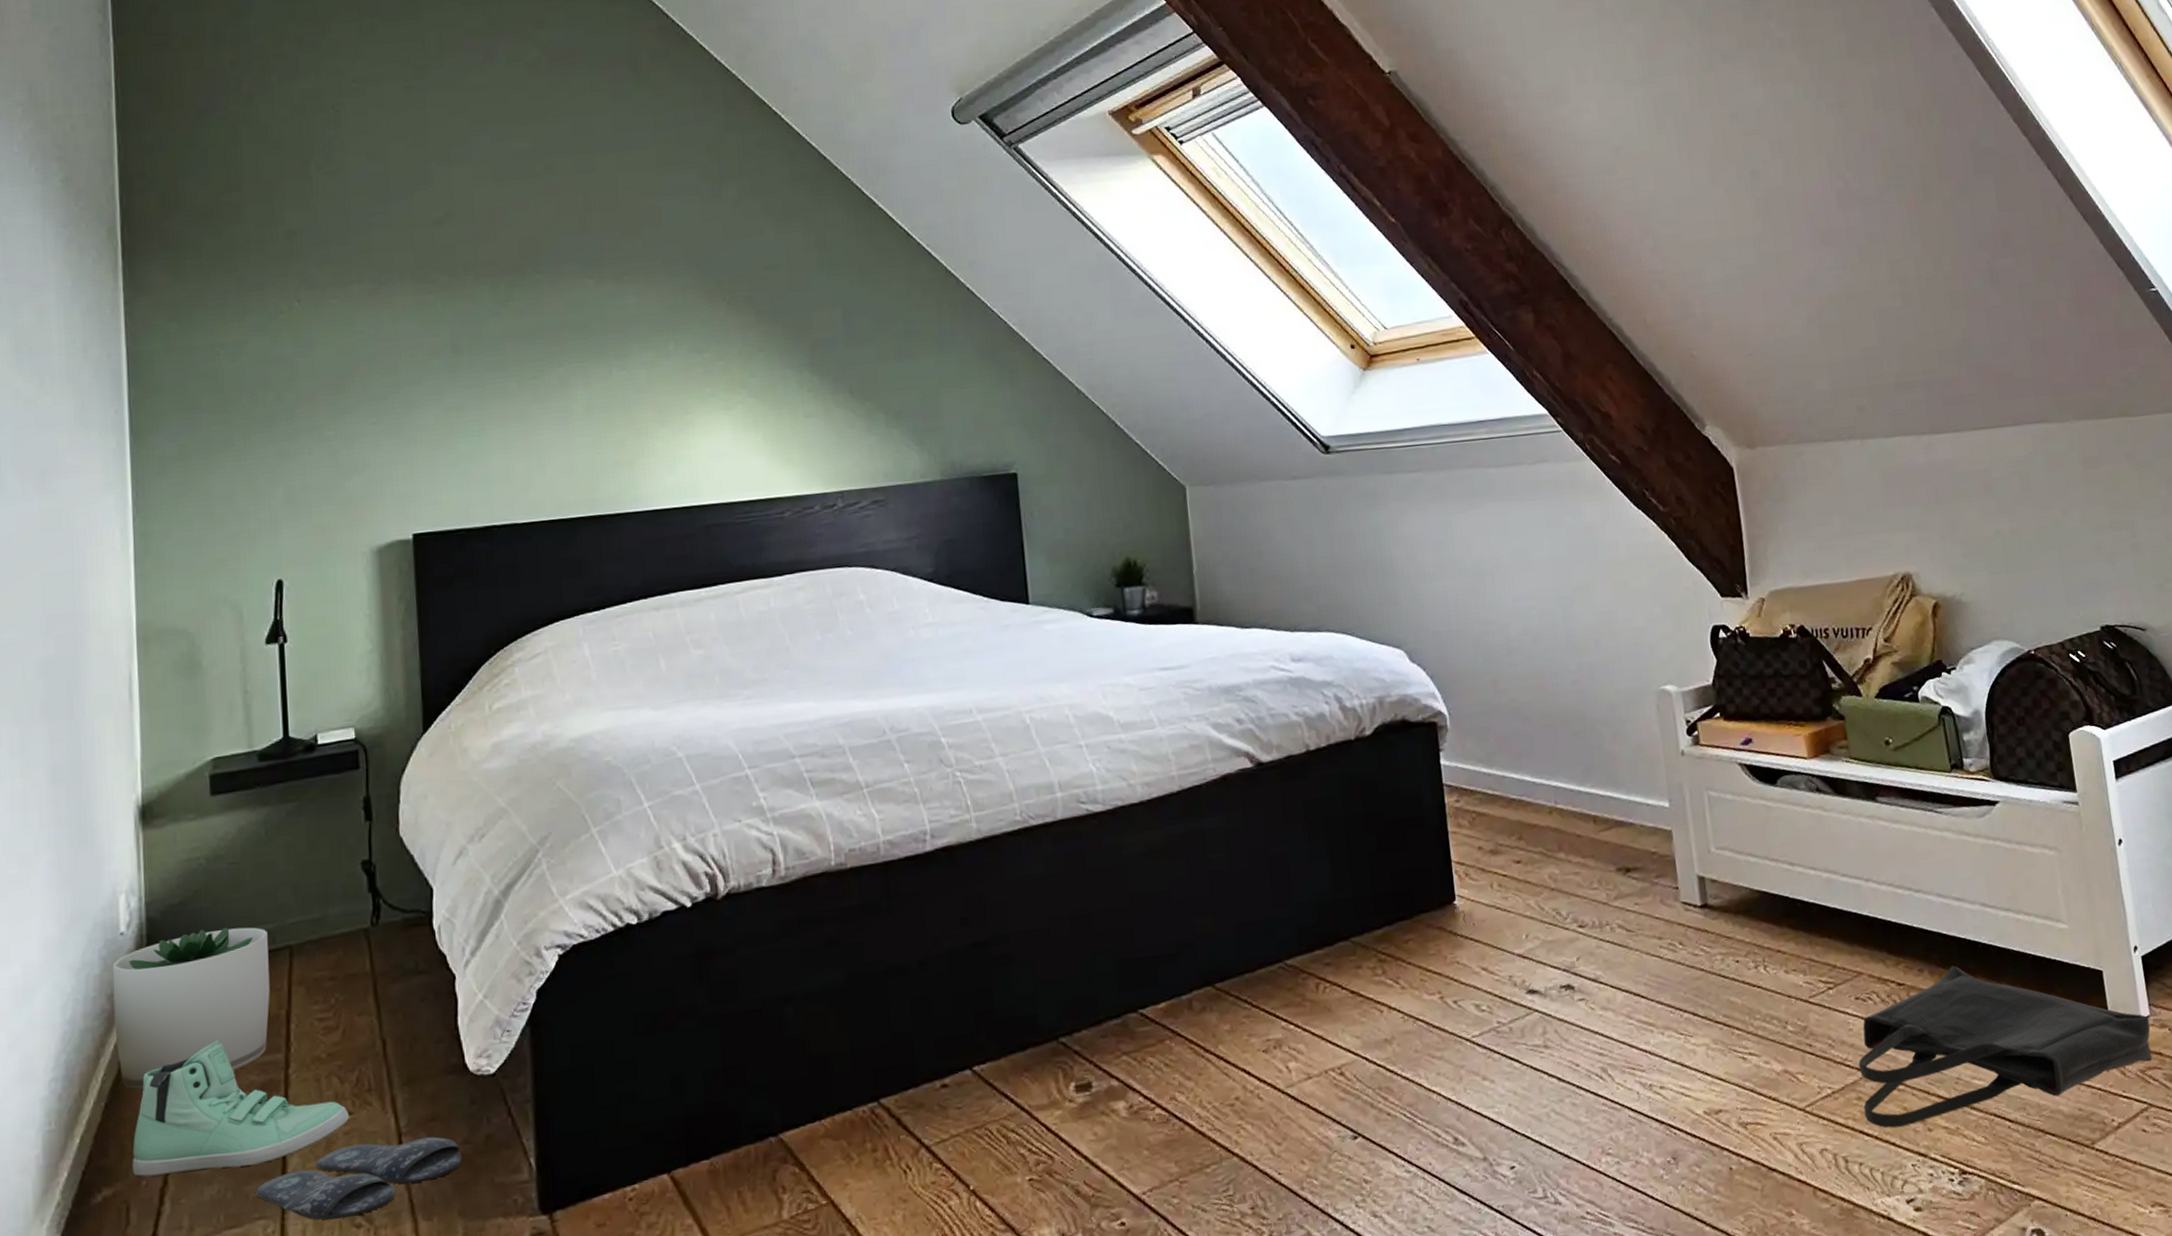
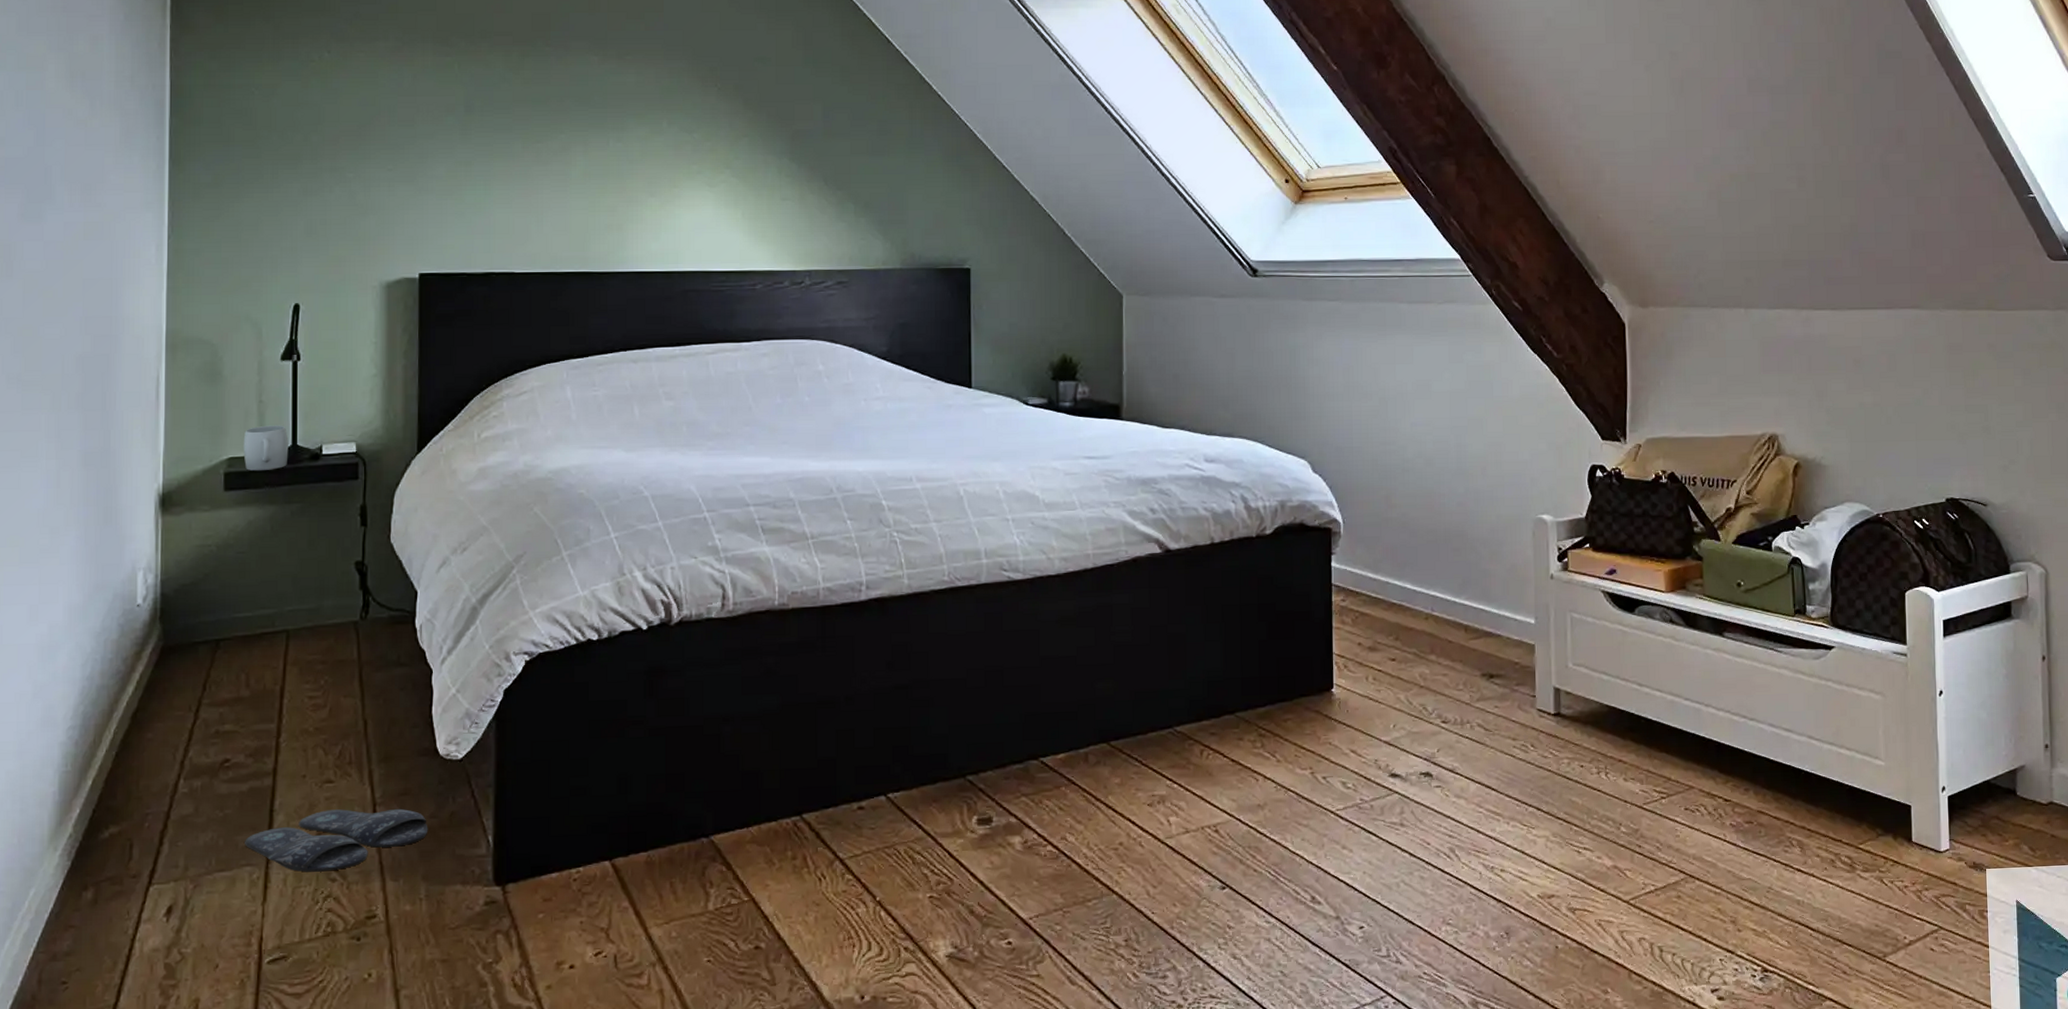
planter: present [112,927,270,1091] -> none [128,608,268,745]
sneaker: present [132,1040,349,1177] -> none [136,707,331,820]
mug: none [229,716,280,771] -> present [243,425,289,472]
tote bag: present [1858,965,2152,1129] -> none [1681,788,1949,926]

